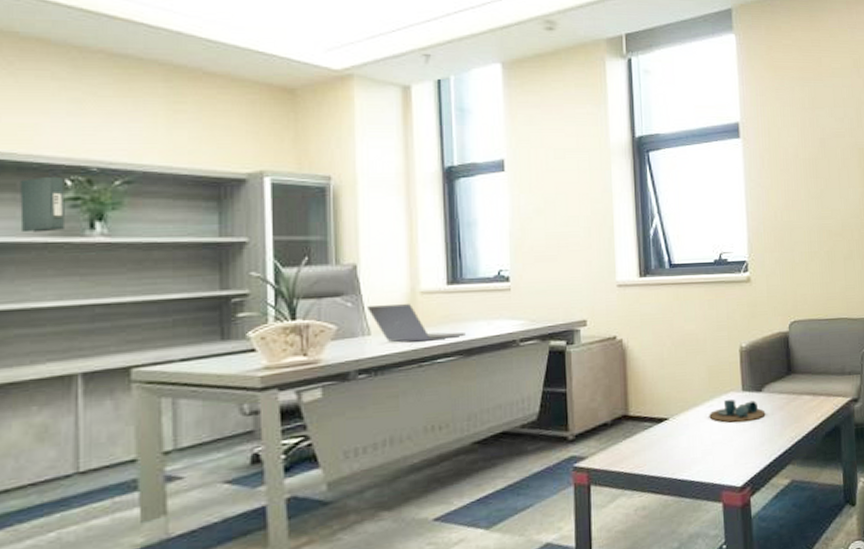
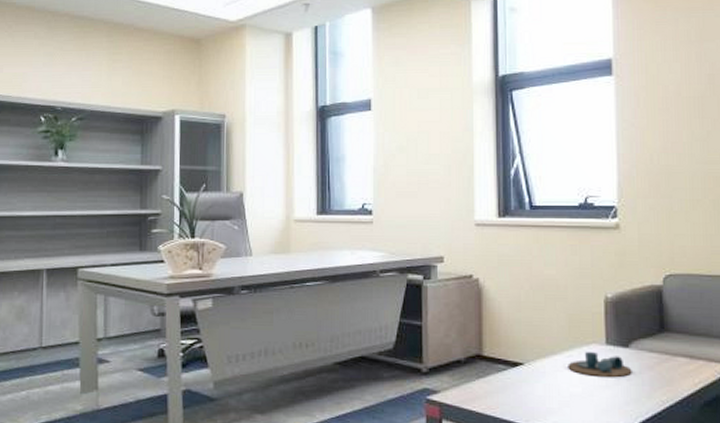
binder: present [20,176,65,233] -> none [12,113,40,157]
laptop: present [366,304,466,343] -> none [249,230,331,265]

